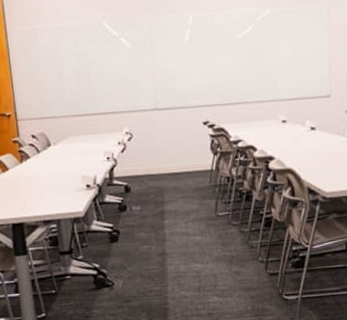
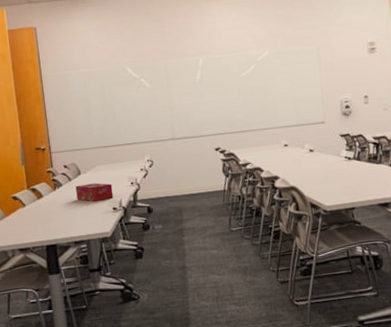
tissue box: none [45,156,87,177] -> present [75,183,114,202]

